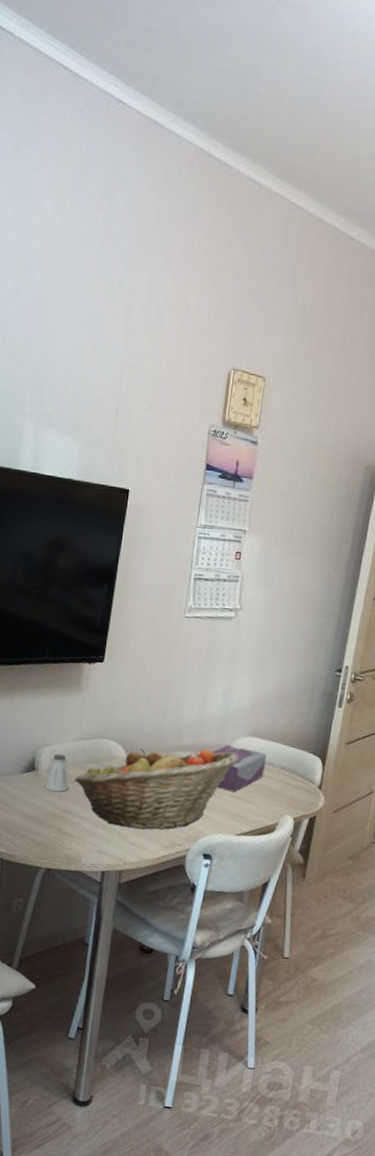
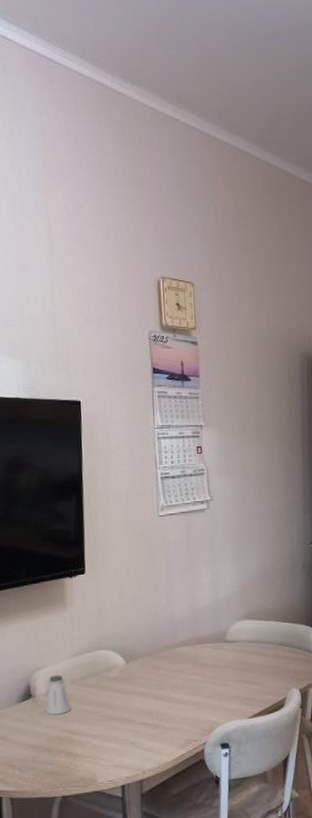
fruit basket: present [74,748,238,830] -> none [75,638,236,736]
tissue box: present [212,744,267,793] -> none [210,631,264,677]

